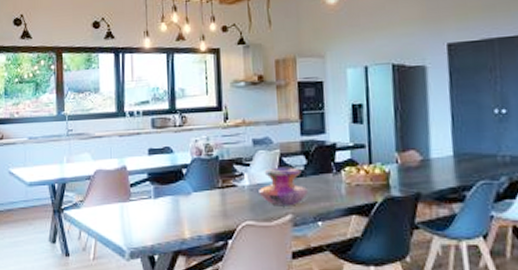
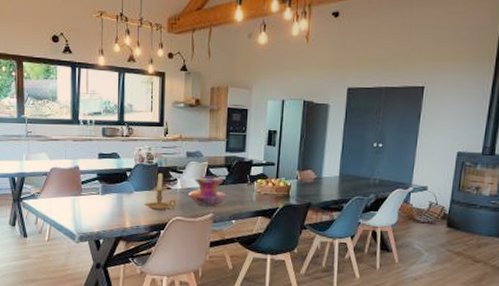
candle holder: none [205,166,244,215] -> present [144,172,176,211]

